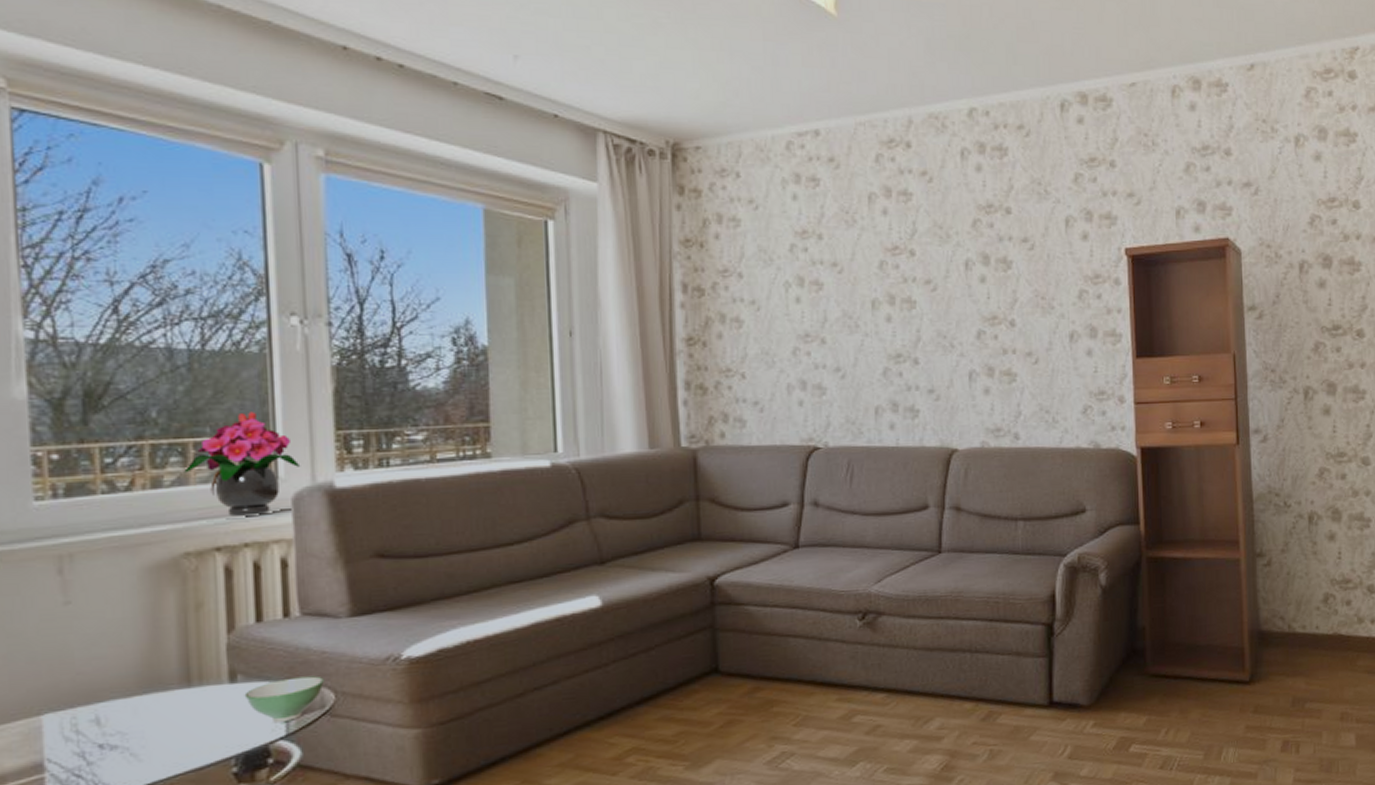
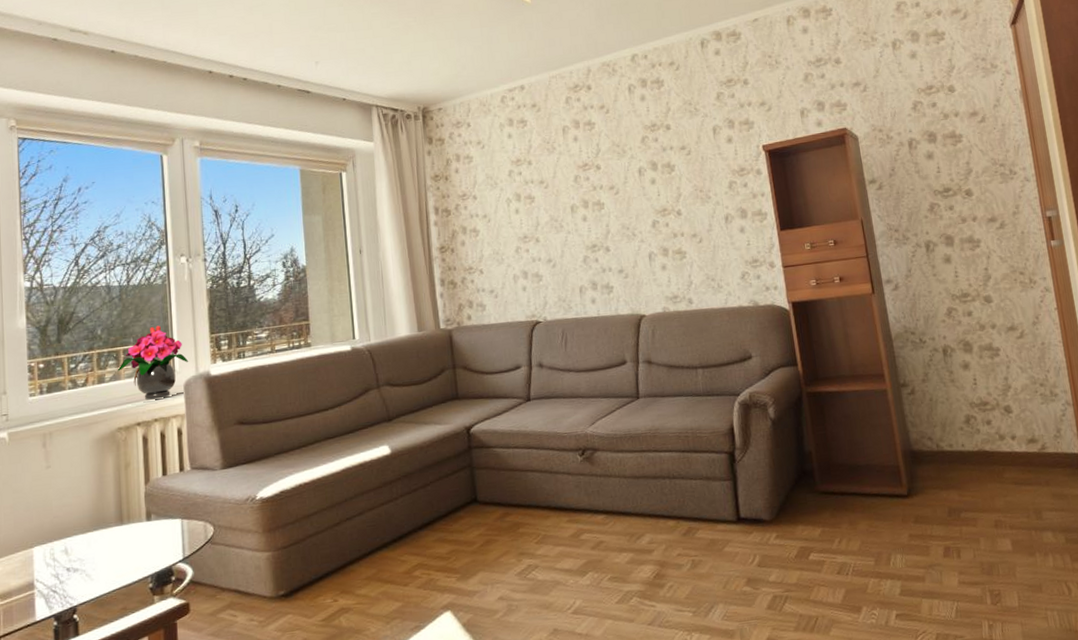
bowl: present [244,676,325,724] -> none [156,514,207,550]

